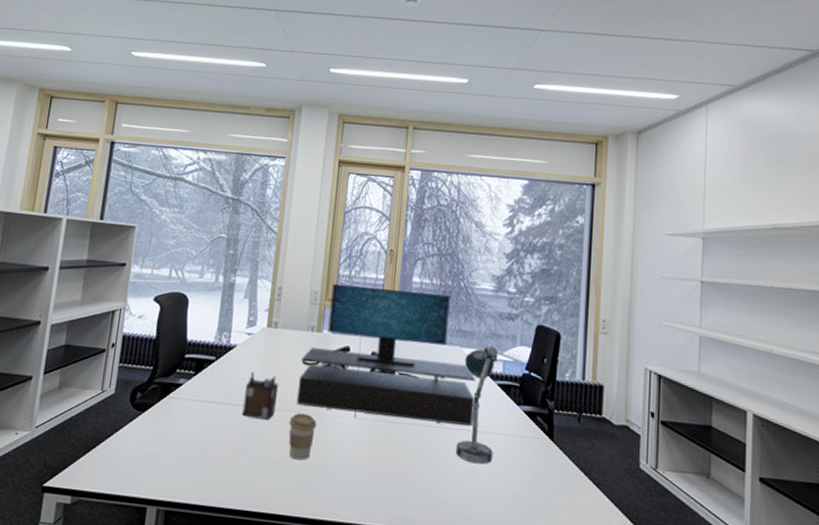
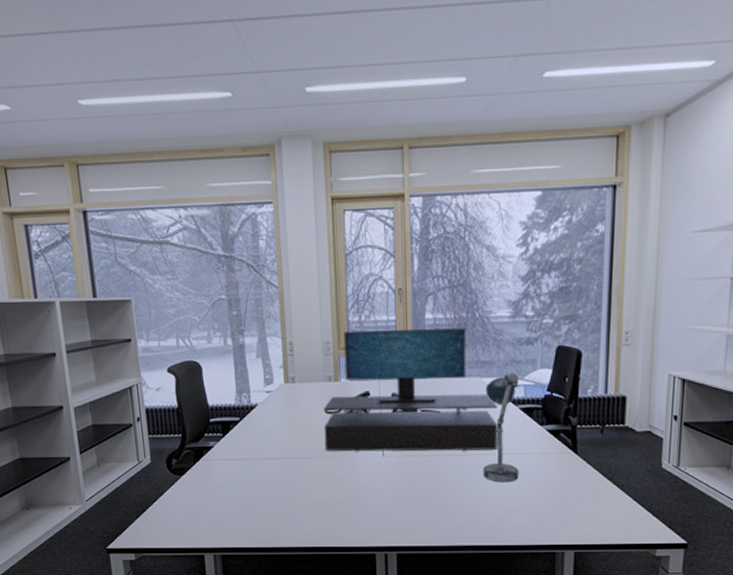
desk organizer: present [242,372,279,420] -> none [273,427,306,468]
coffee cup: present [288,413,317,461] -> none [320,458,348,500]

